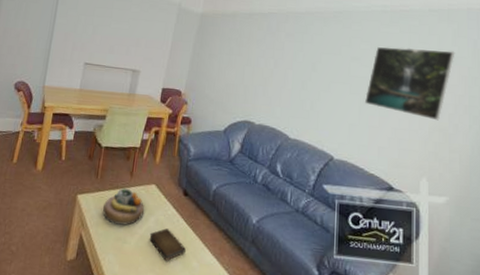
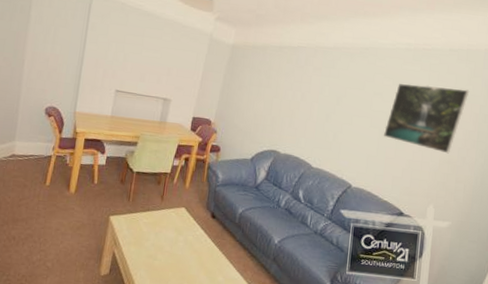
decorative bowl: present [103,187,144,226] -> none [135,210,174,245]
book: present [149,228,186,261] -> none [178,247,212,276]

